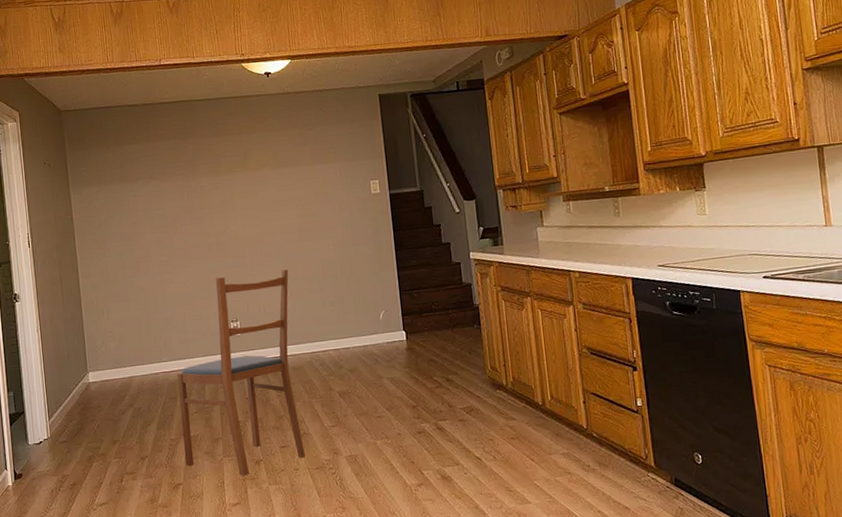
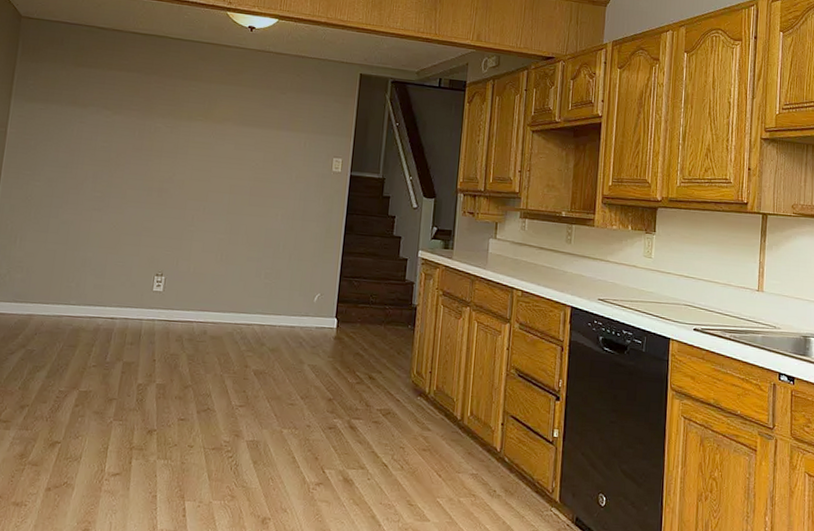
dining chair: present [176,270,305,475] -> none [69,226,230,444]

